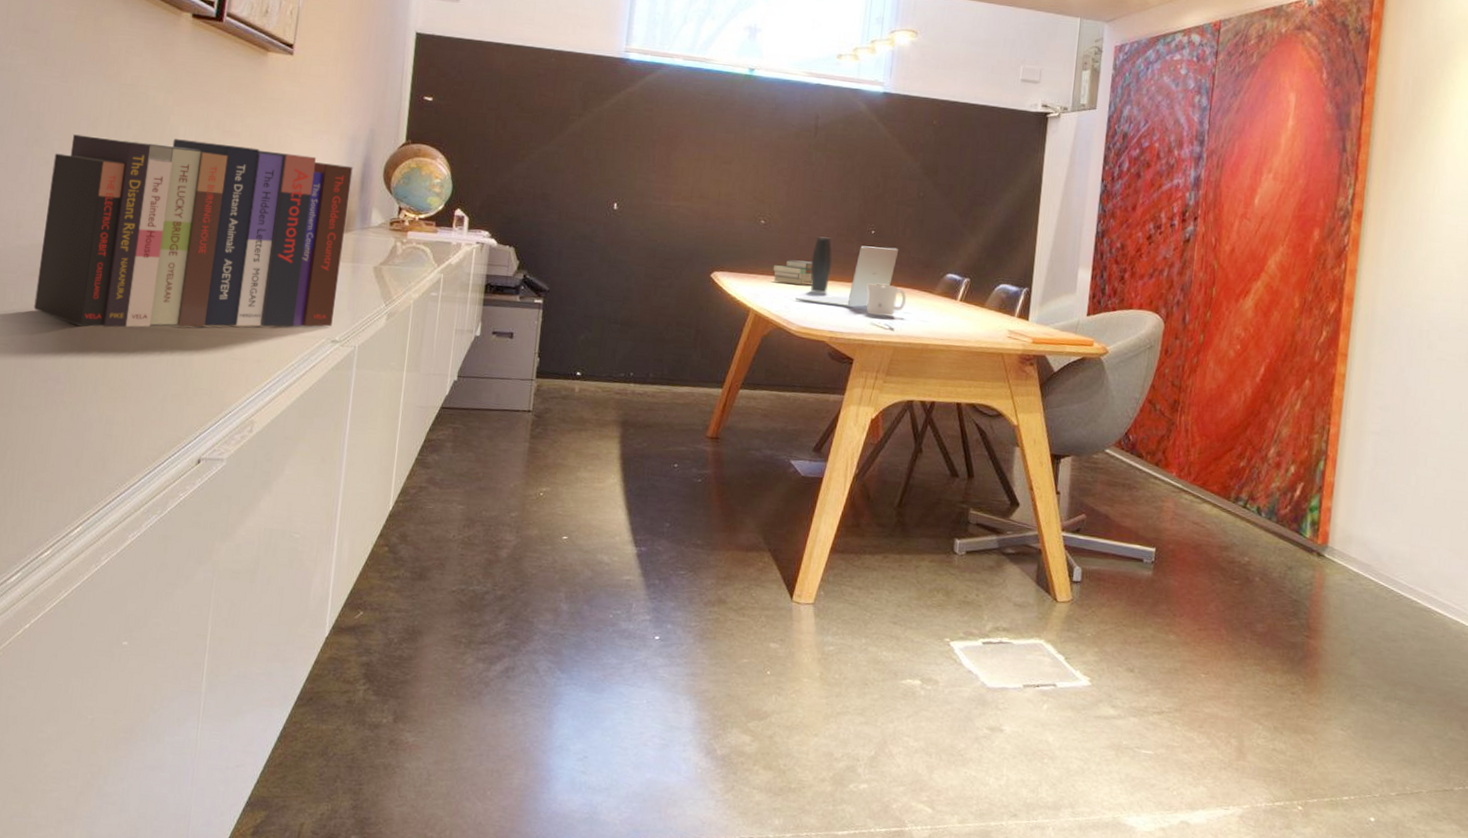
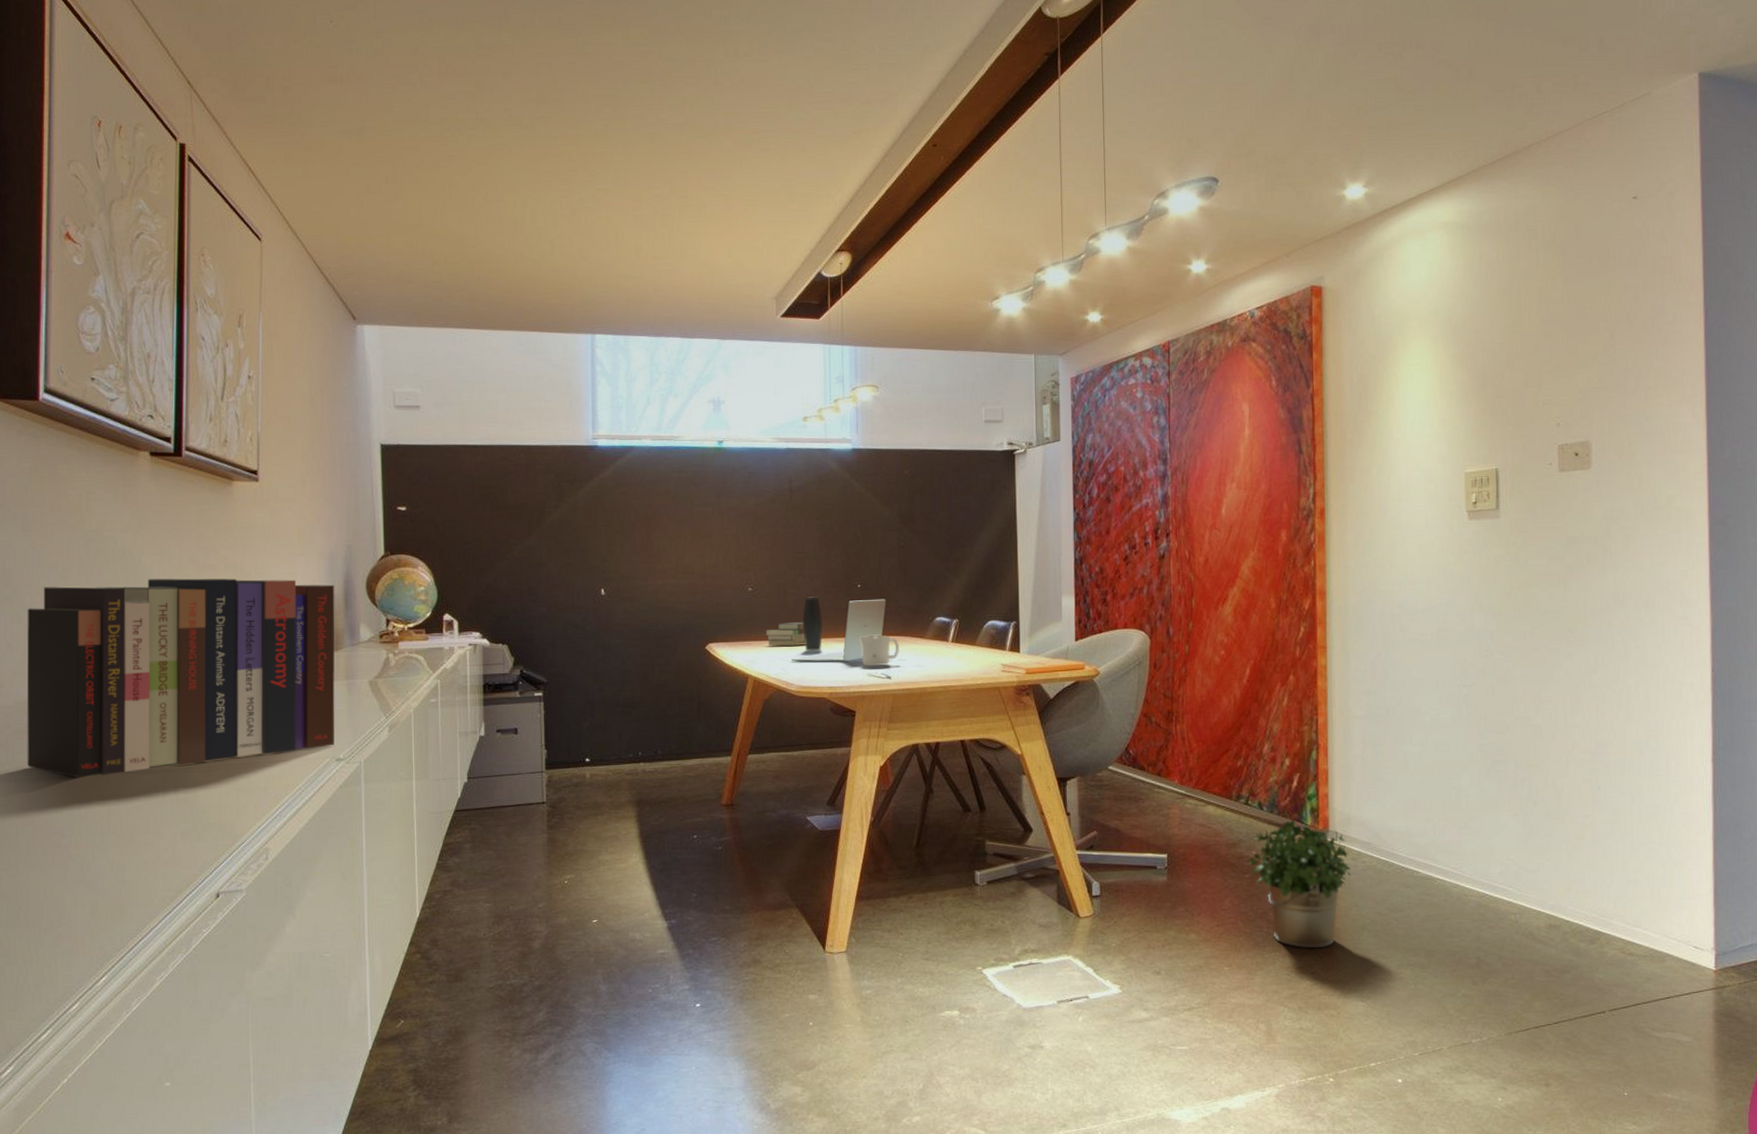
potted plant: none [1238,530,1347,668] -> present [1248,819,1352,949]

